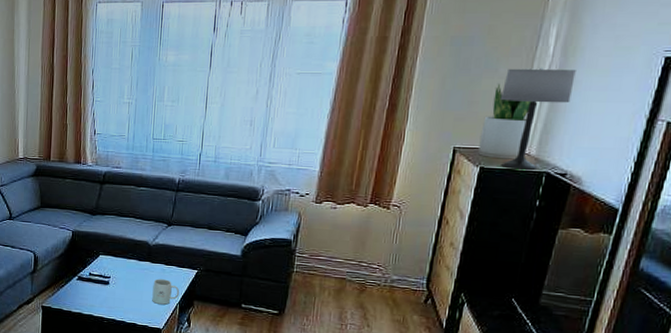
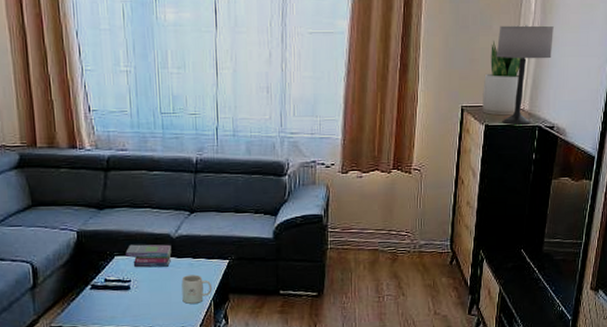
books: none [109,247,148,269] -> present [125,244,172,268]

